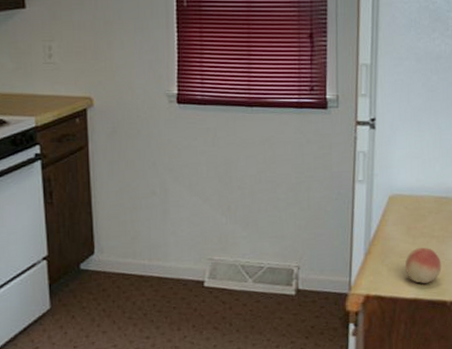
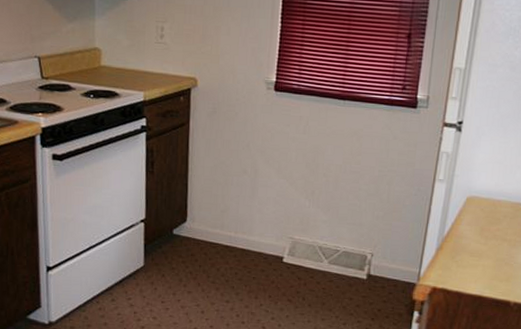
fruit: present [404,248,442,284] -> none [473,249,510,284]

